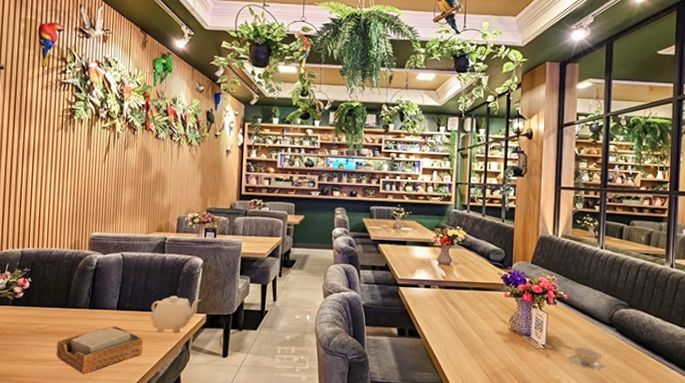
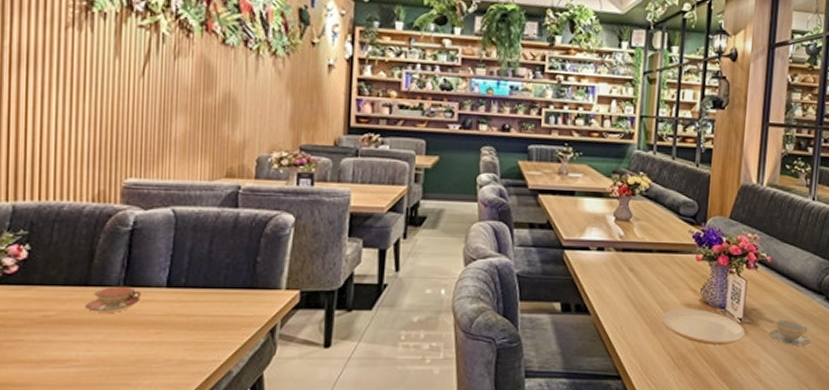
napkin holder: present [56,326,143,374] -> none [74,310,208,377]
teacup: none [63,308,100,328] -> present [84,285,142,314]
teapot: present [150,295,201,333] -> none [218,266,293,317]
plate: none [478,335,548,366] -> present [662,309,745,345]

